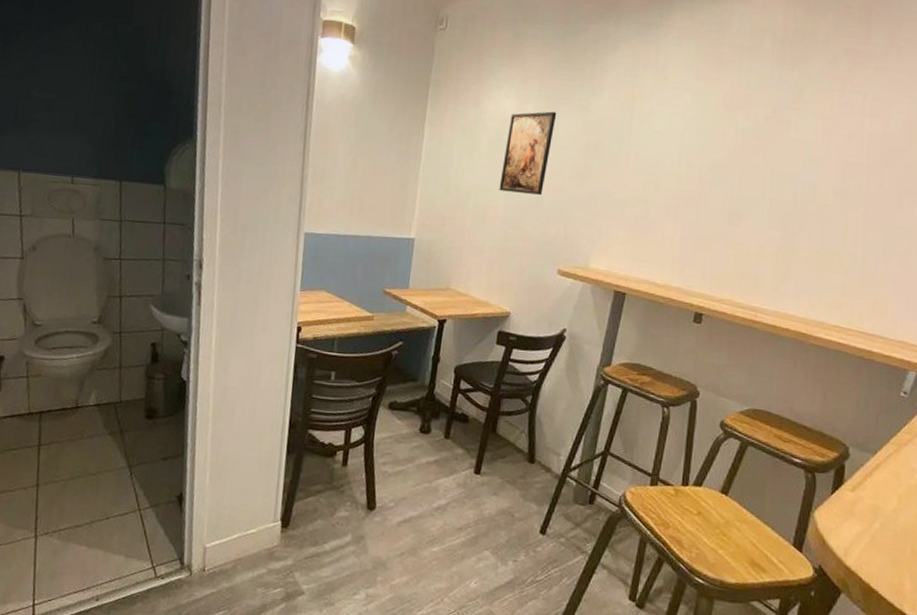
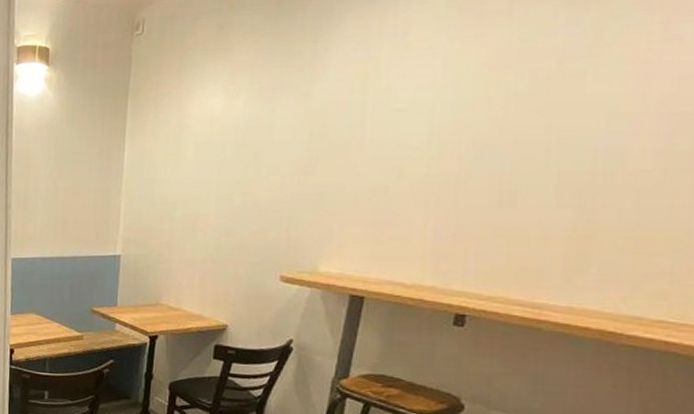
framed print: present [499,111,557,195] -> none [209,104,272,197]

